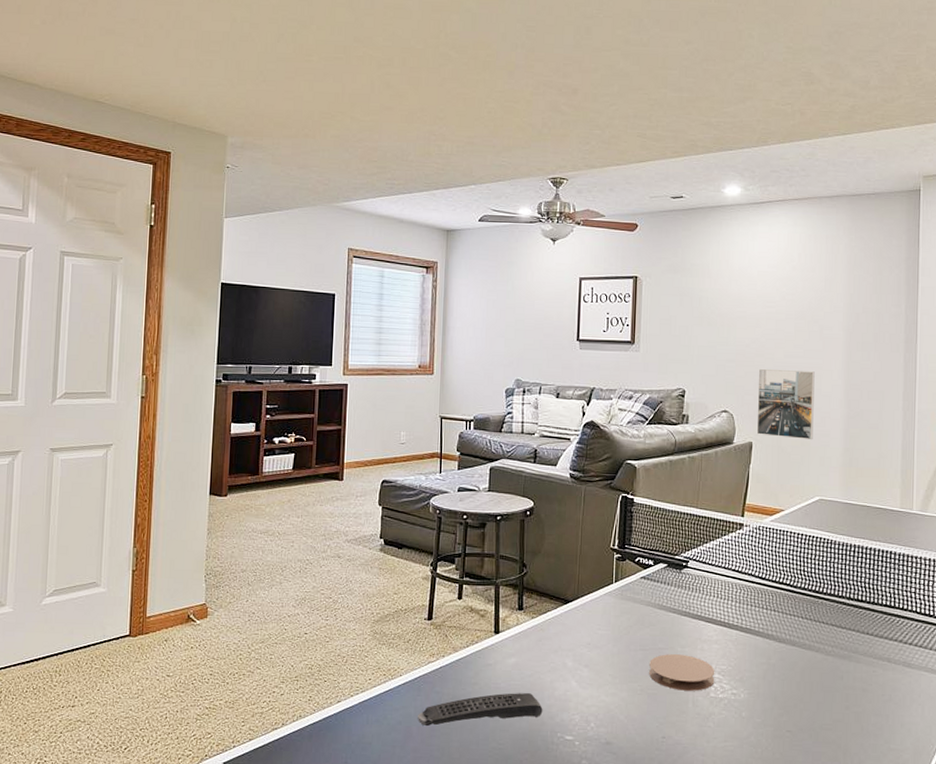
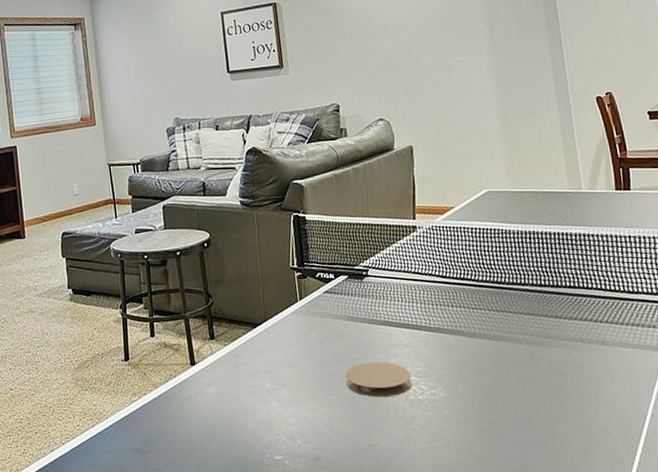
remote control: present [418,693,543,727] -> none [129,419,249,464]
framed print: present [756,368,815,440] -> none [407,68,472,138]

